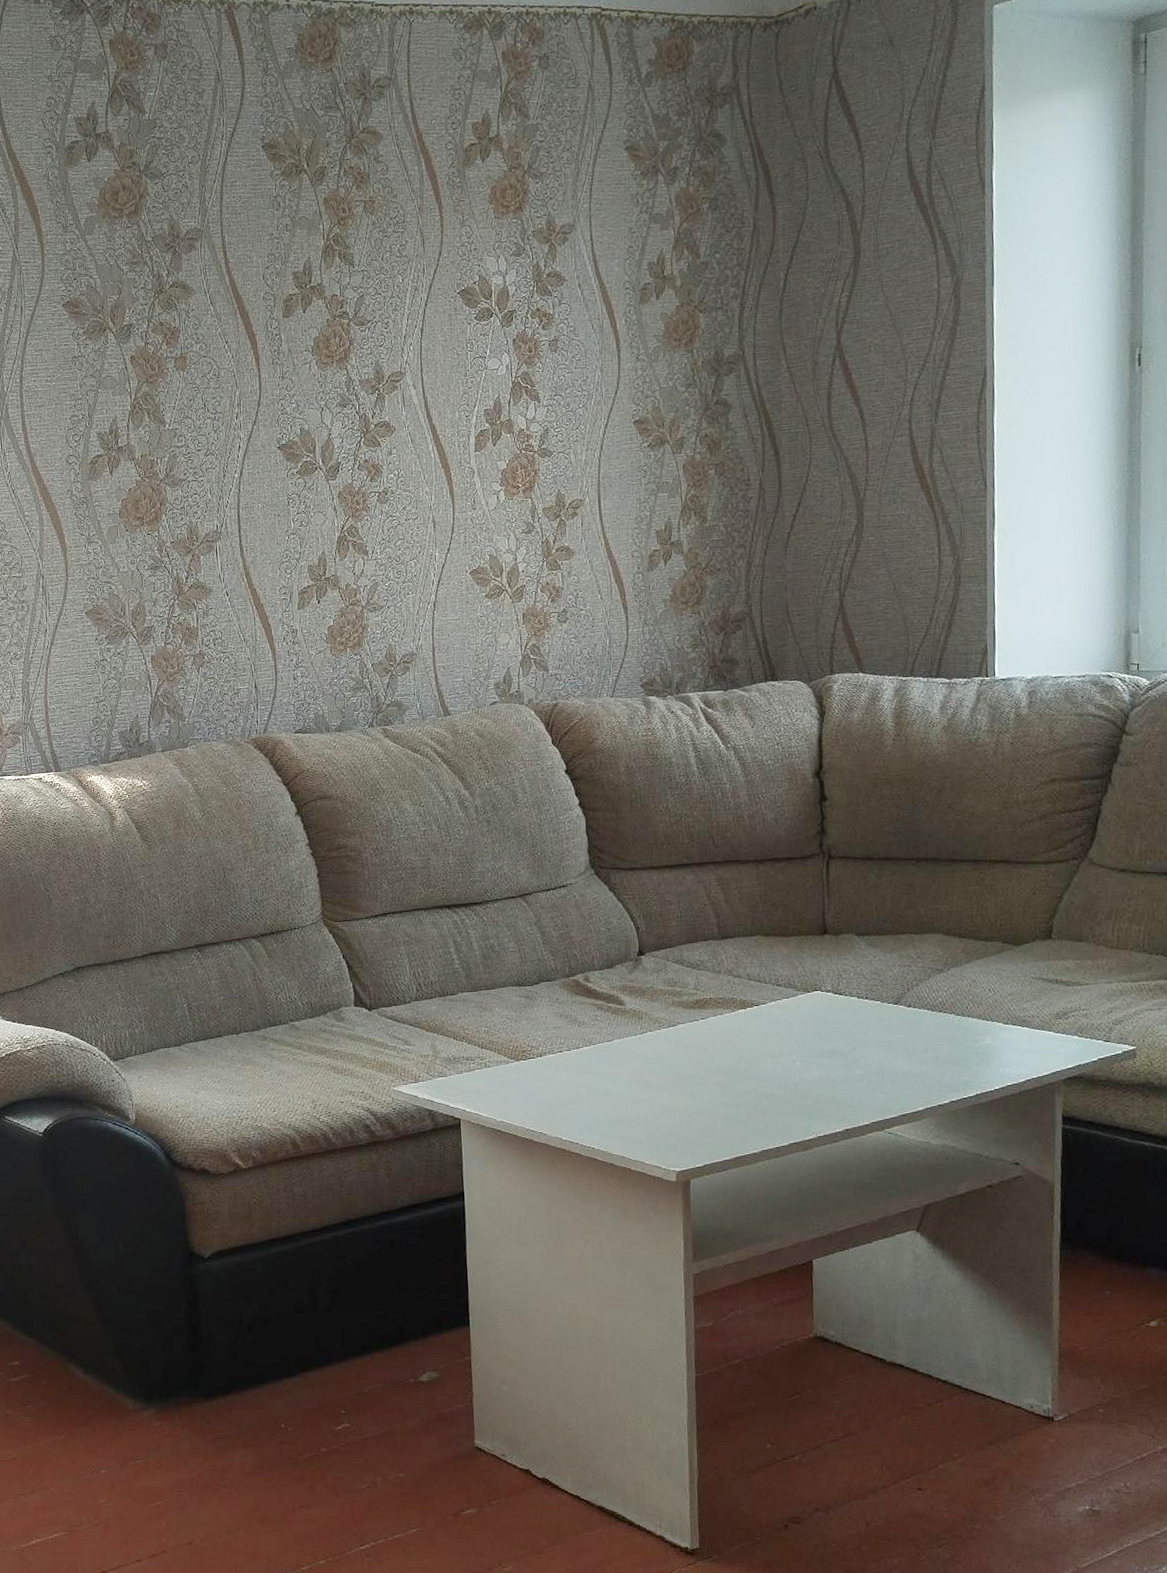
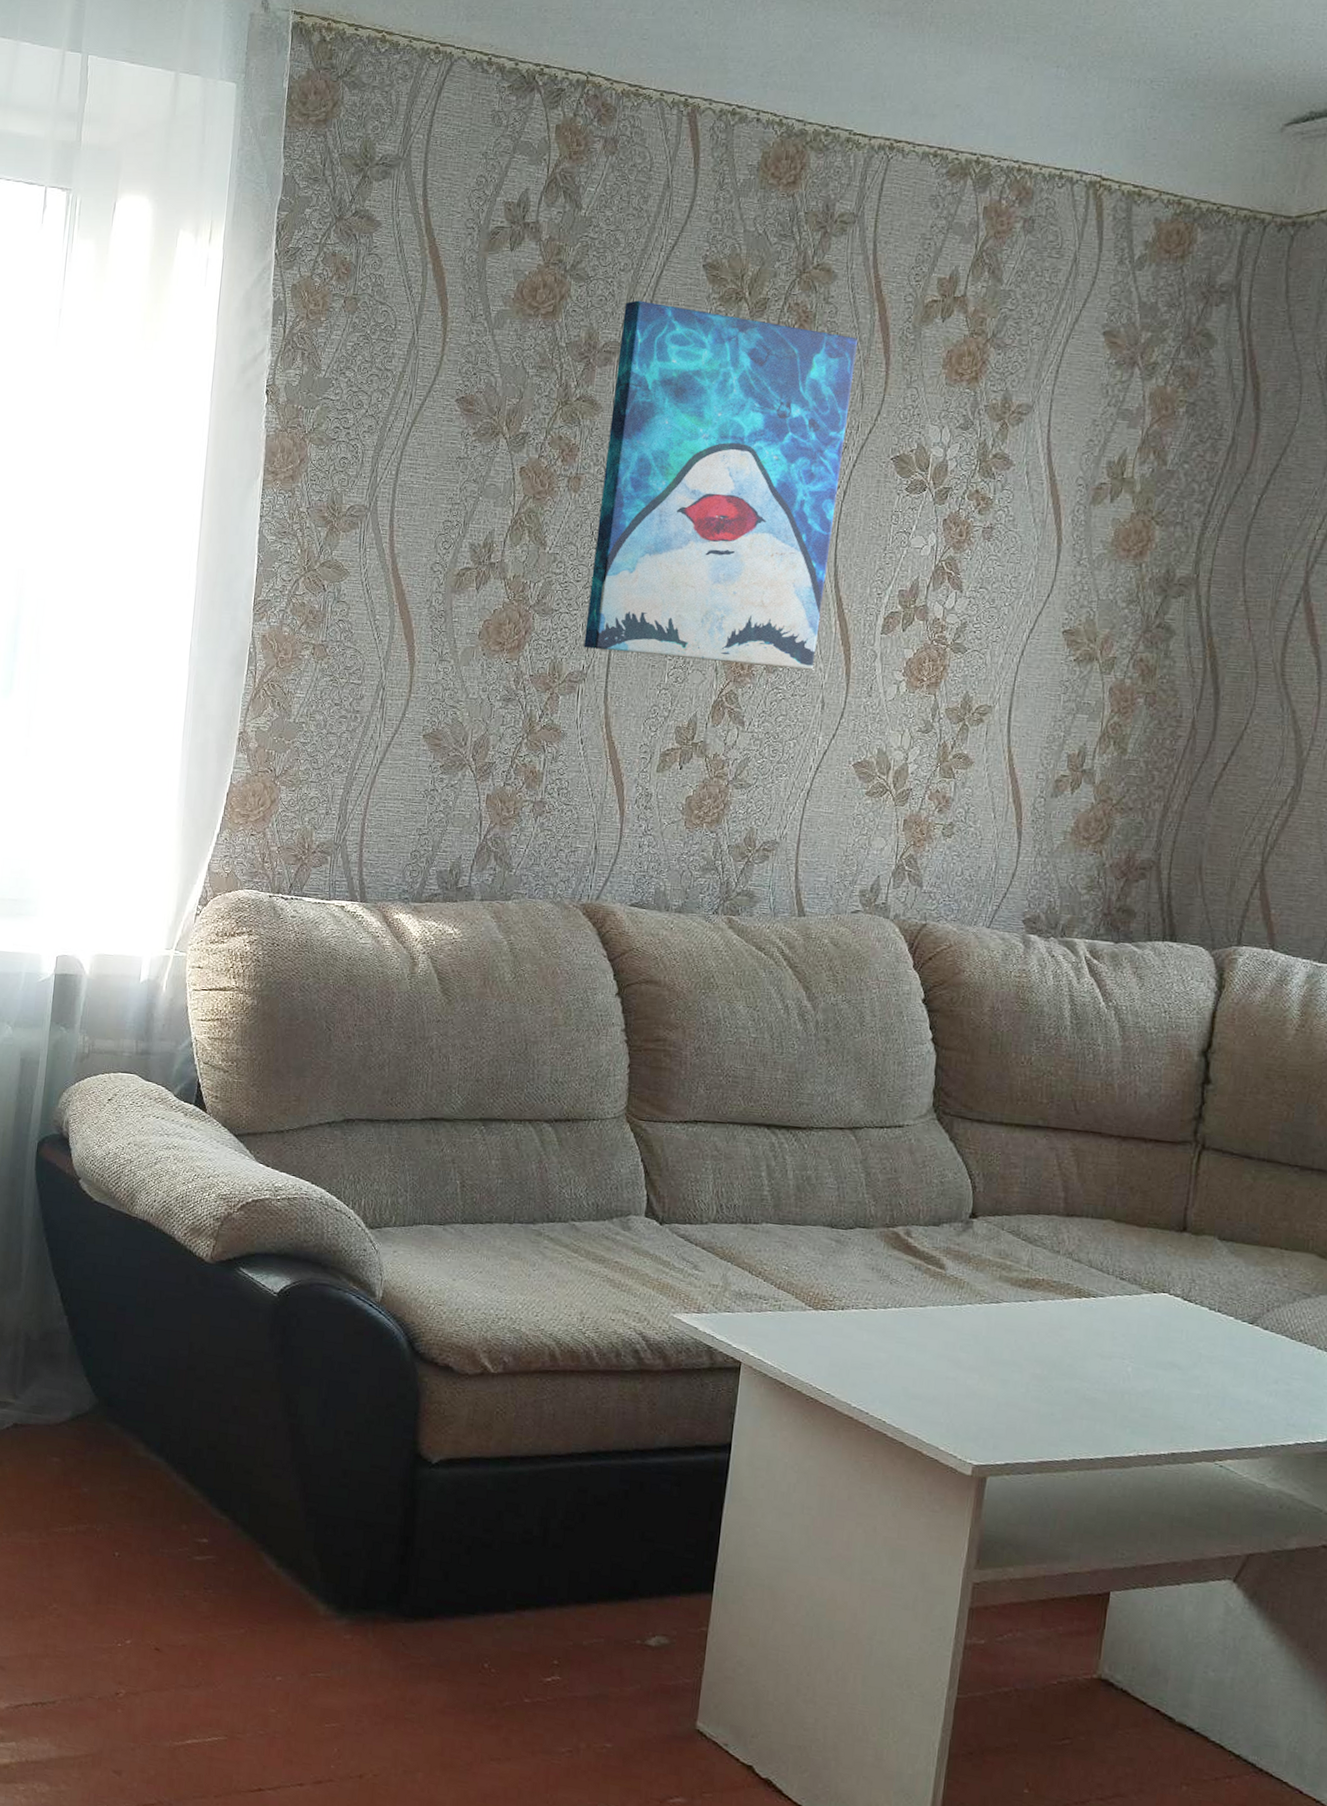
wall art: none [198,187,420,509] -> present [583,300,858,670]

